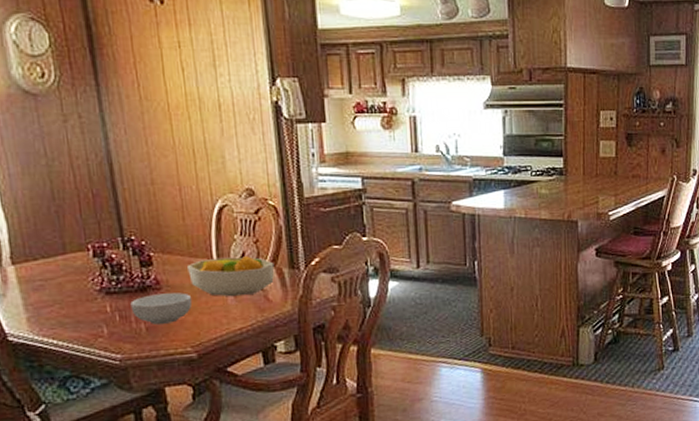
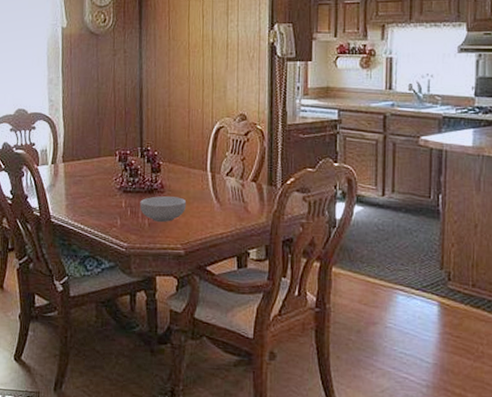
fruit bowl: present [188,255,275,297] -> none [186,170,256,205]

